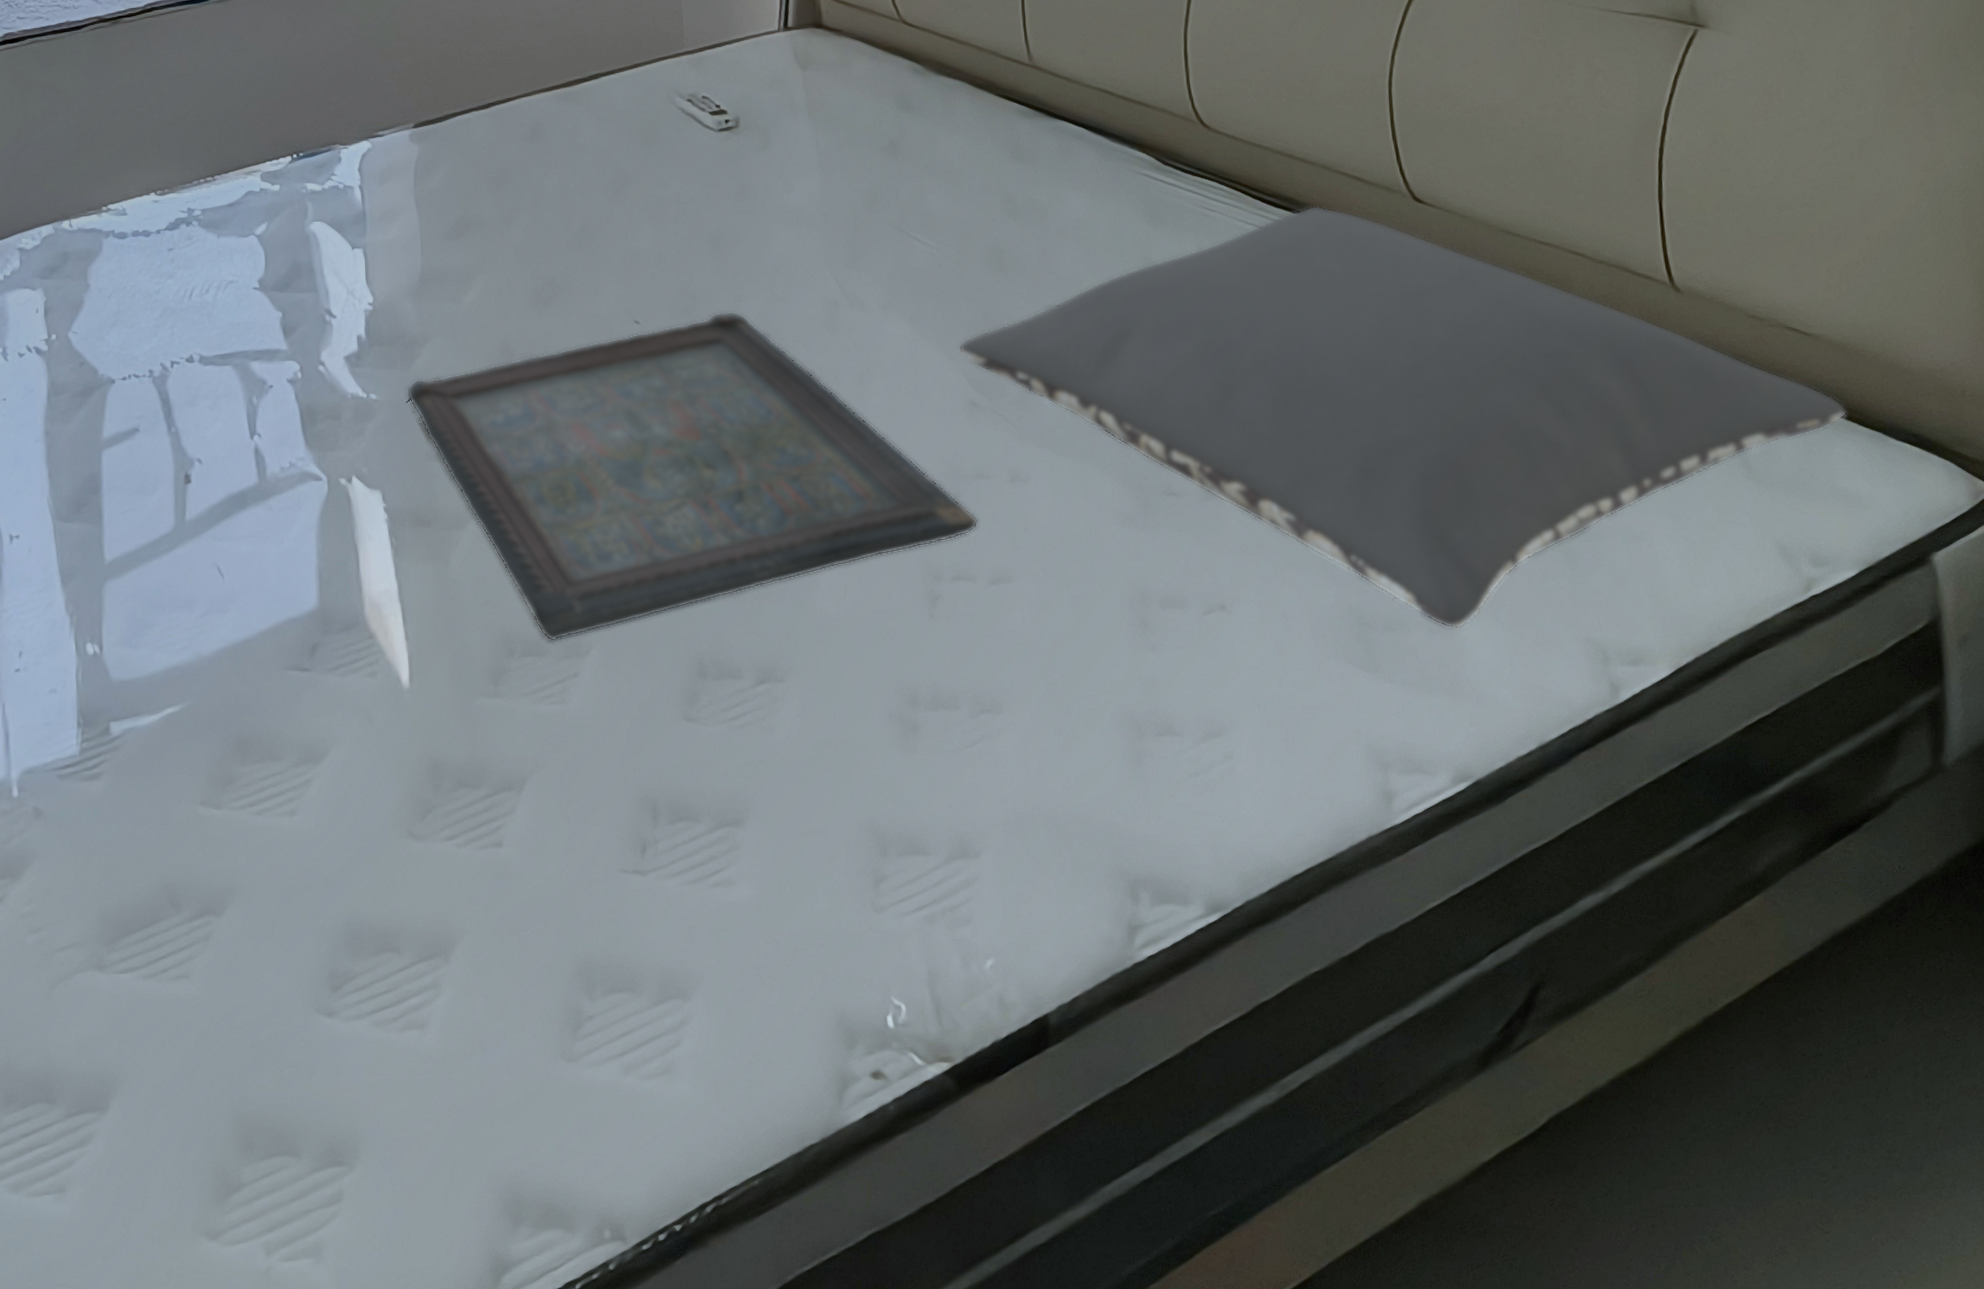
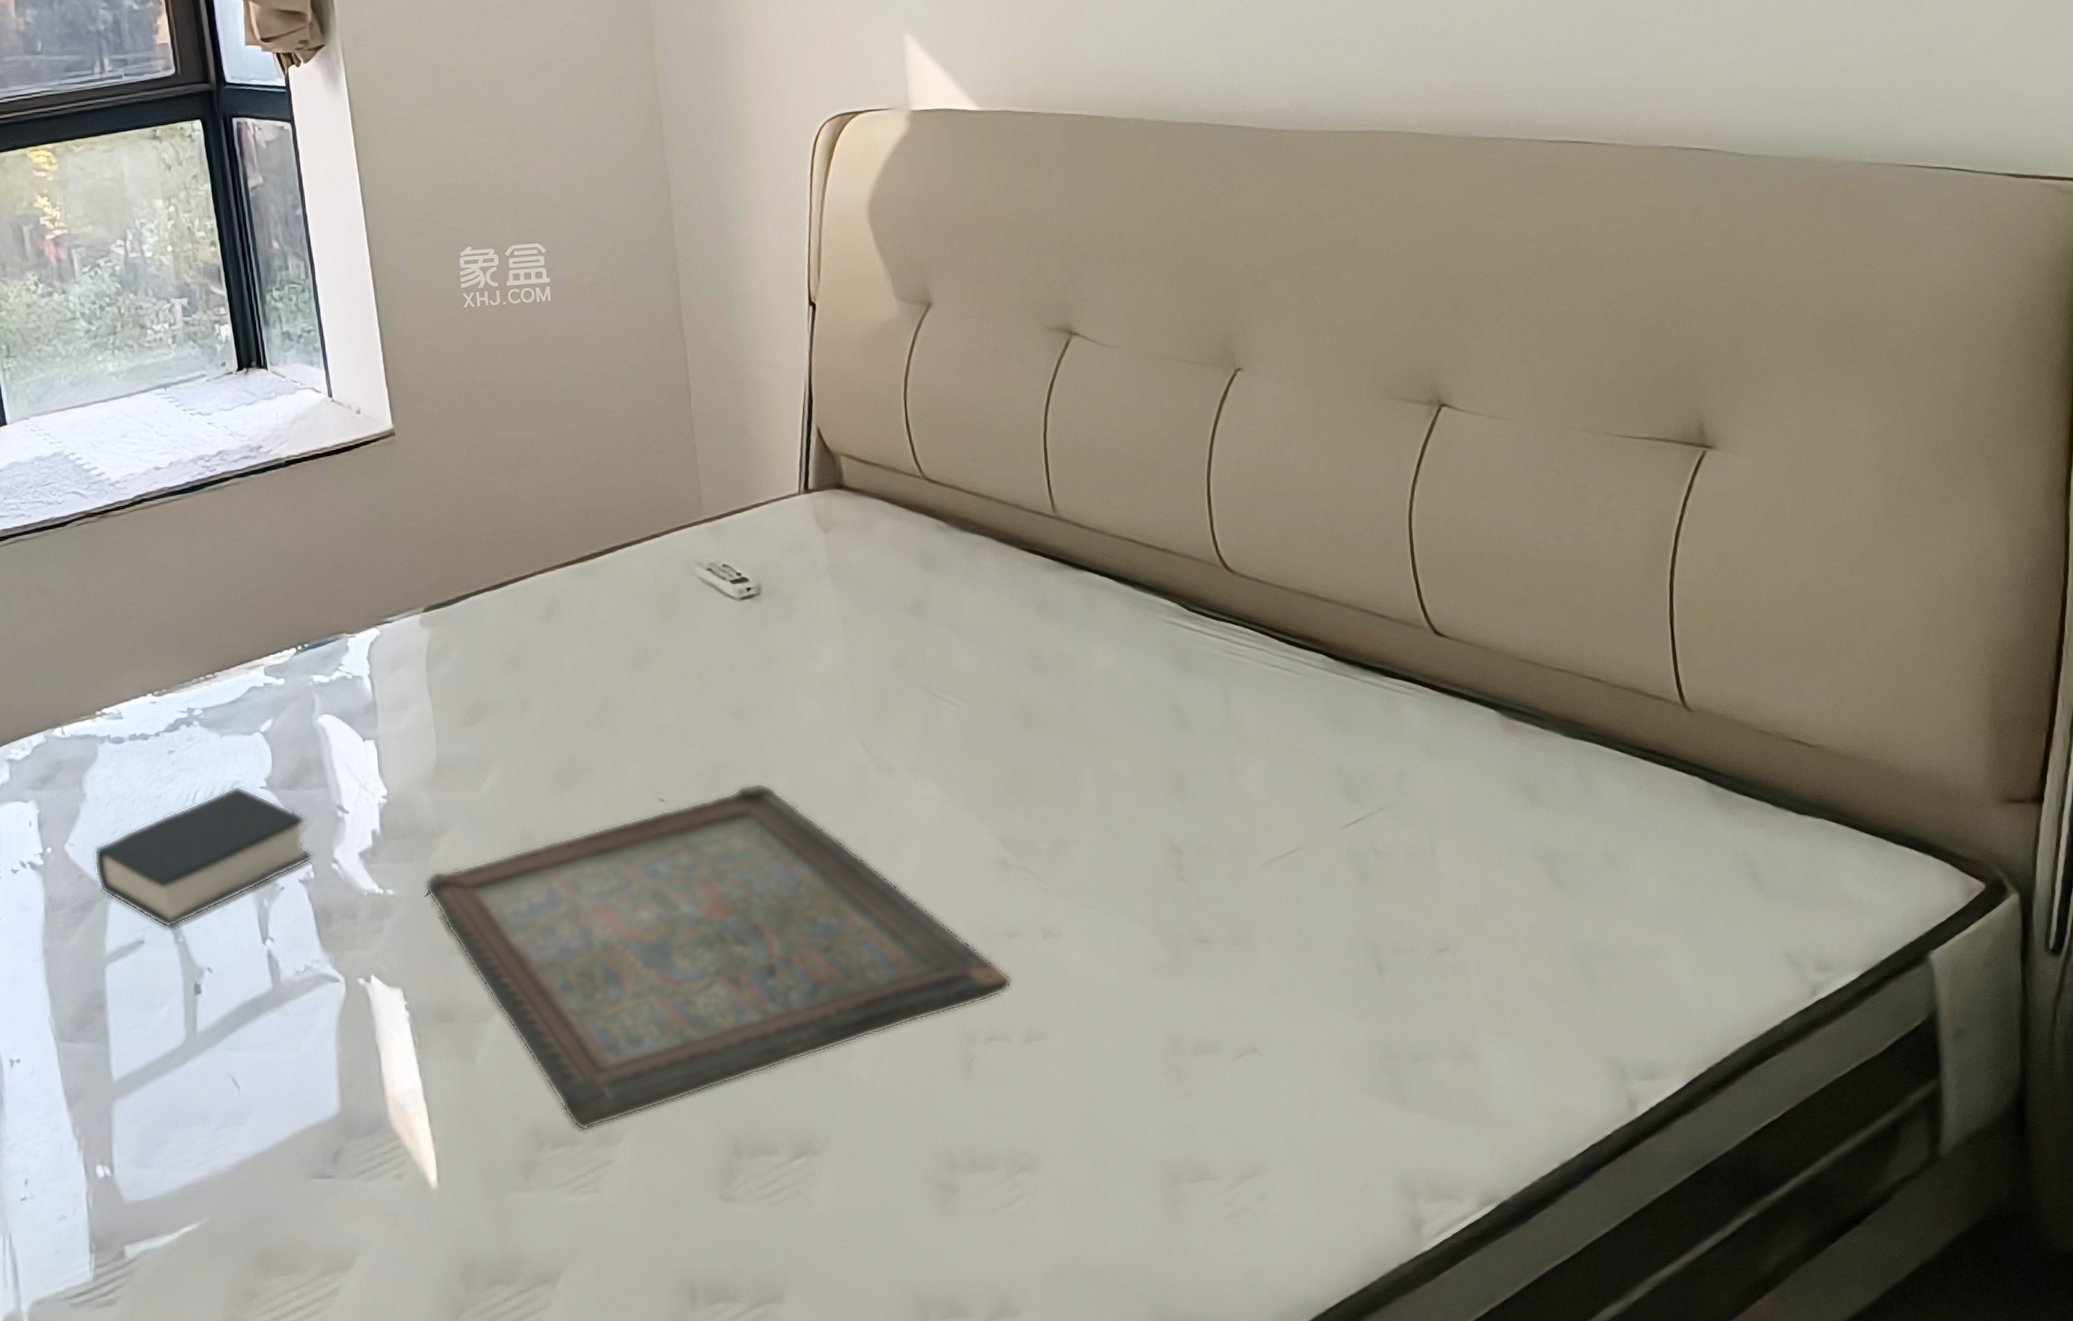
book: none [95,286,302,418] -> present [94,786,314,928]
pillow: present [958,206,1846,630] -> none [988,645,1848,1057]

